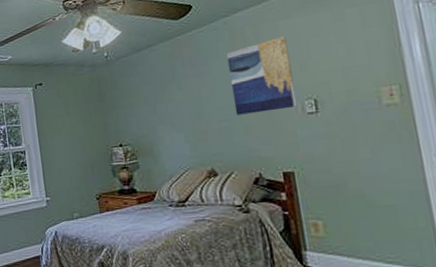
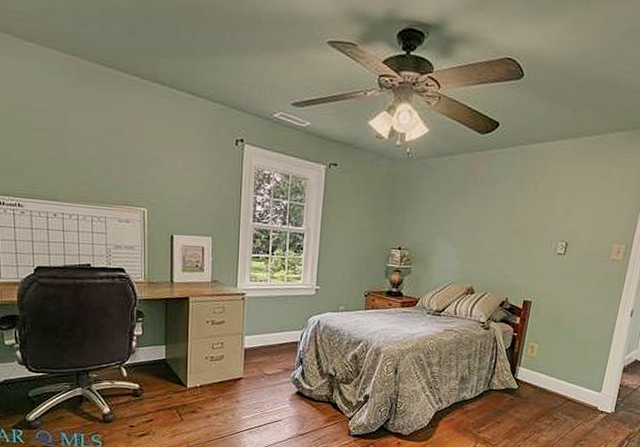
wall art: present [226,36,298,116] -> none [504,178,564,246]

